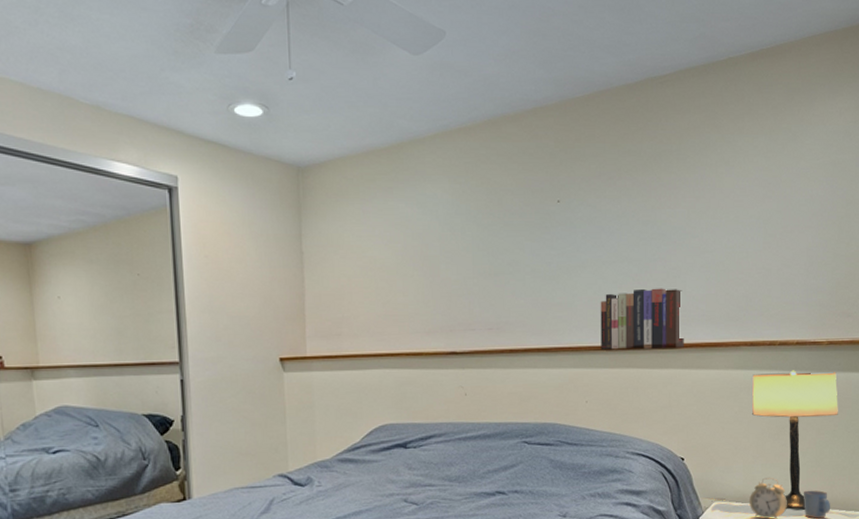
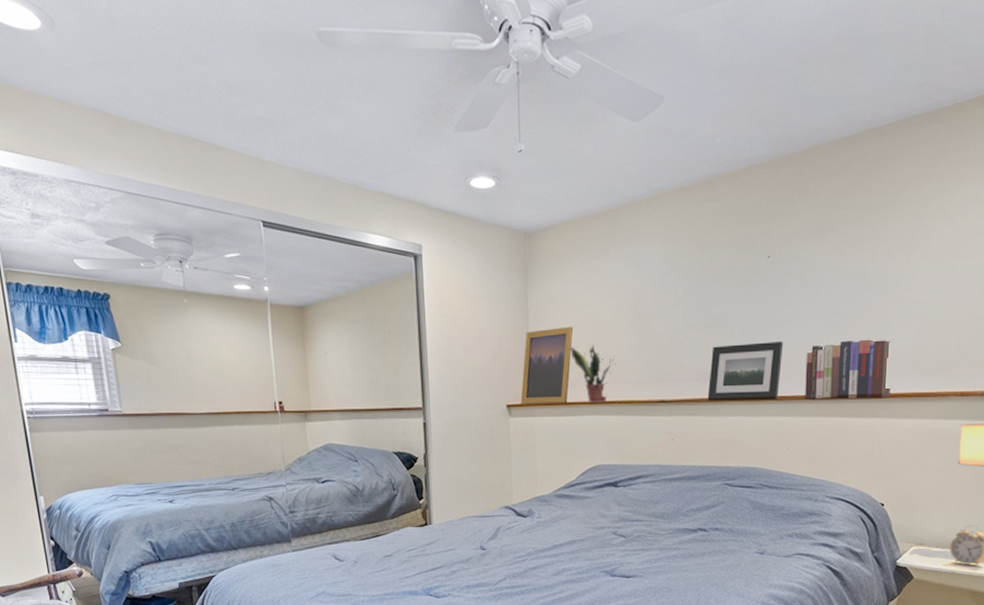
picture frame: none [295,270,354,358] -> present [520,326,574,405]
potted plant: none [351,290,402,357] -> present [570,343,616,404]
picture frame: none [501,290,577,352] -> present [707,342,784,401]

